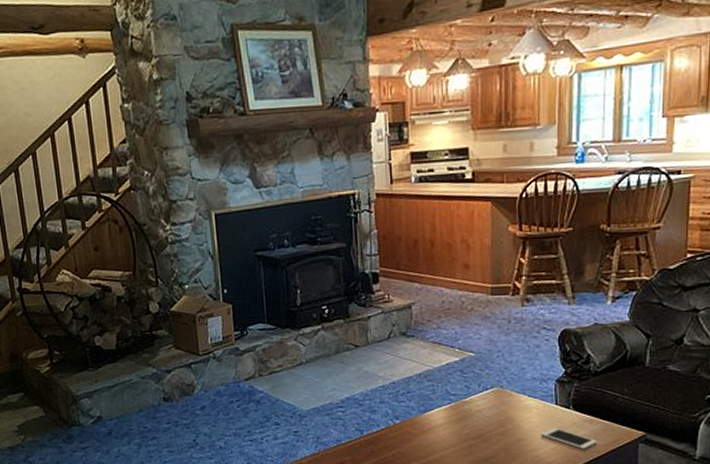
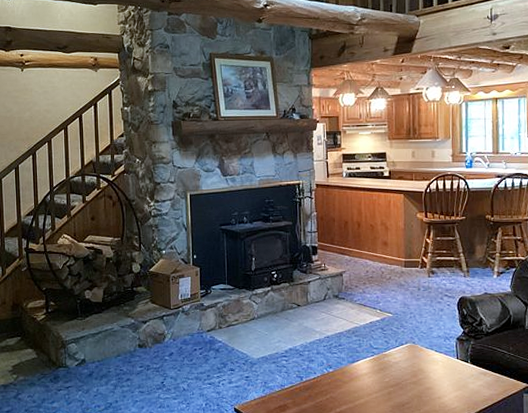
cell phone: present [540,427,596,449] -> none [446,378,490,397]

